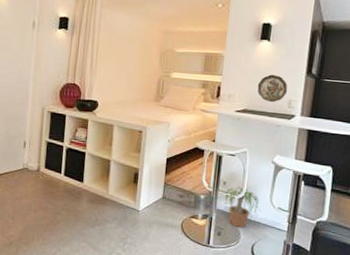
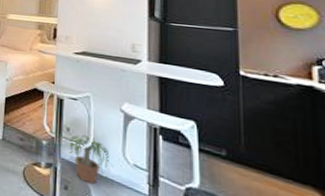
decorative plate: present [257,74,288,103] -> none [95,17,130,46]

